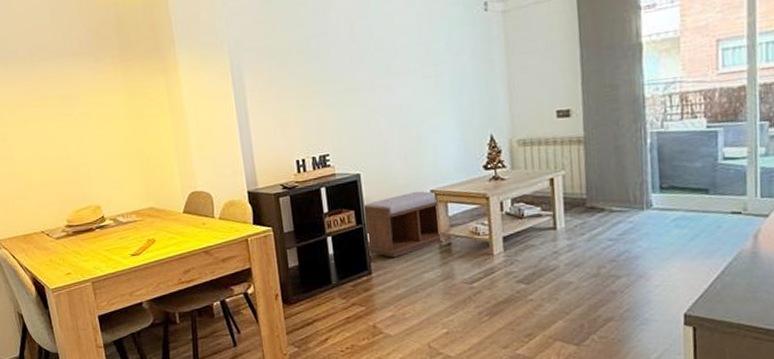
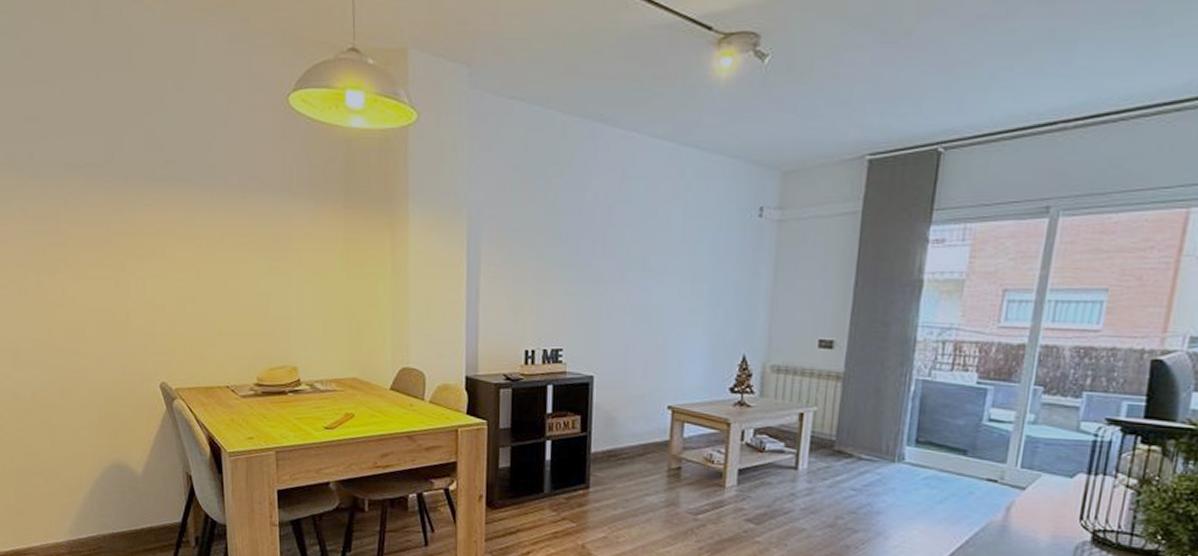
bench: present [363,191,443,258] -> none [589,404,675,475]

